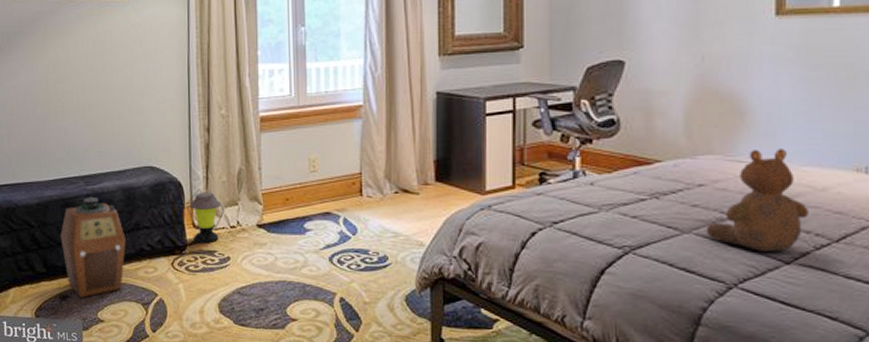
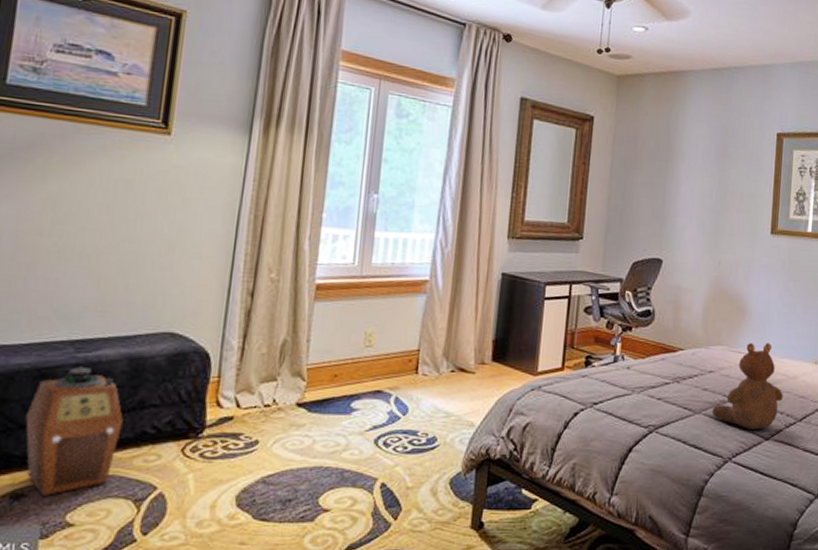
lantern: present [186,189,225,243] -> none [211,361,260,425]

